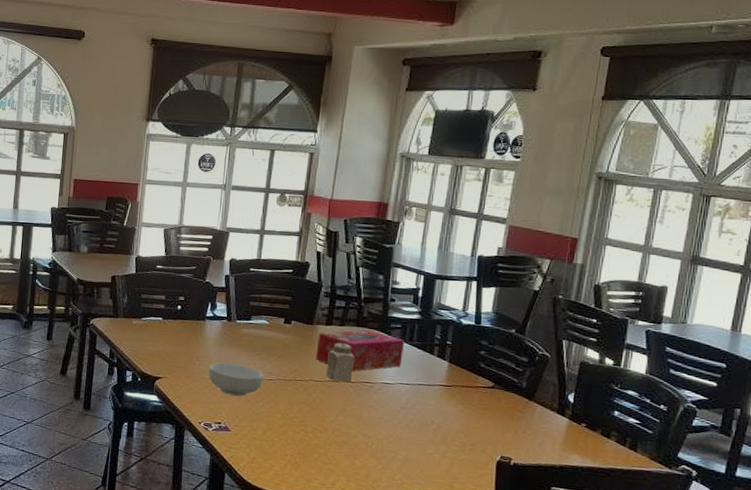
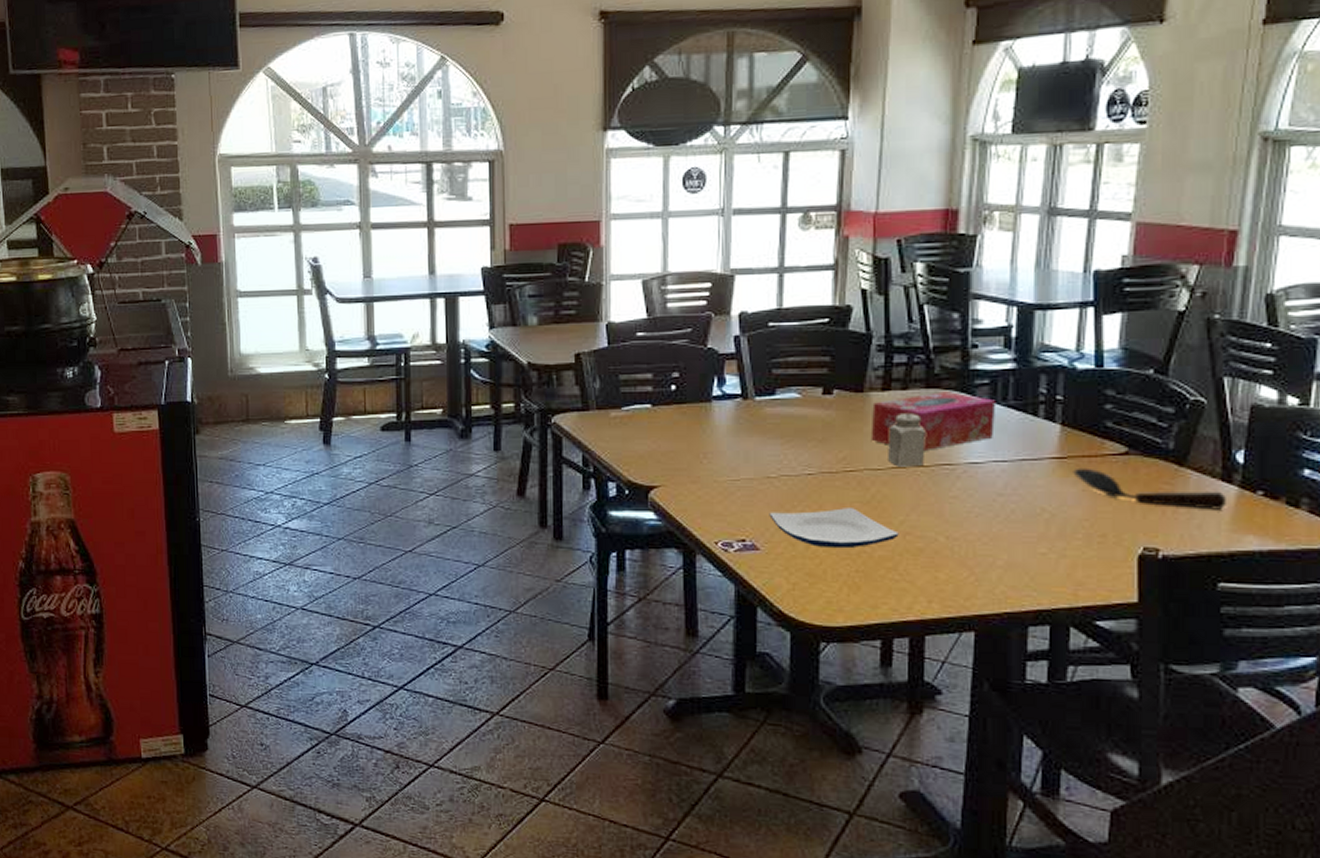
cereal bowl: present [208,362,264,396] -> none [722,457,799,501]
plate: none [239,404,330,436] -> present [769,508,899,549]
spoon: none [455,394,561,434] -> present [1073,467,1228,510]

